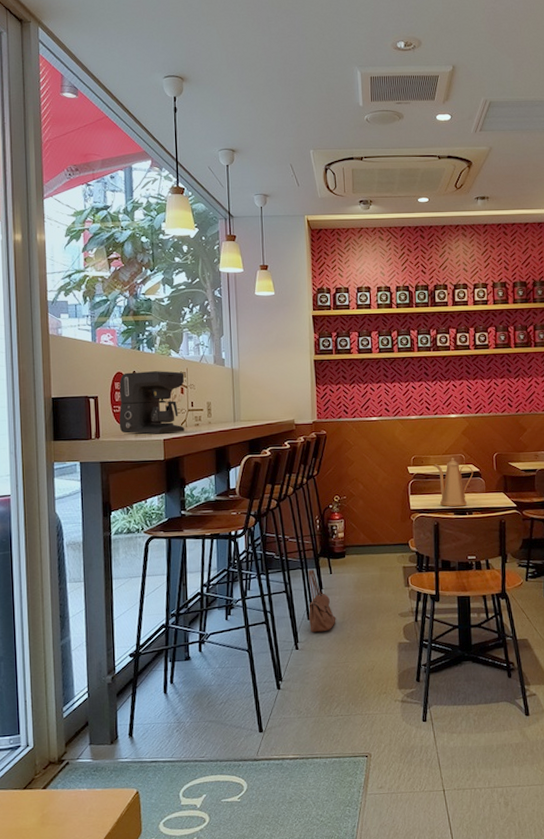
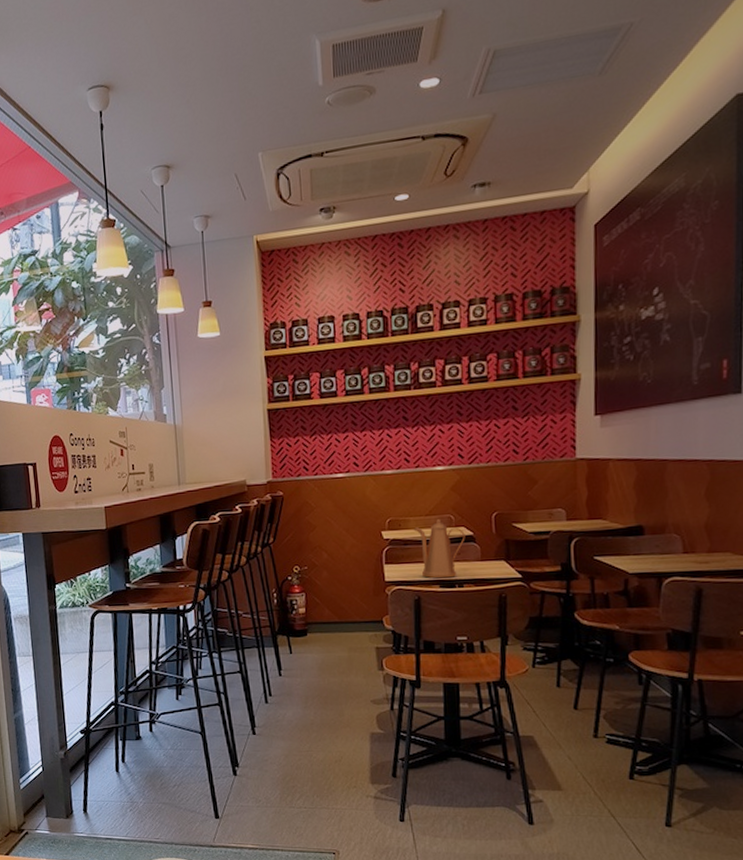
coffee maker: present [119,371,185,434] -> none [57,431,127,502]
handbag: present [308,570,336,633] -> none [265,649,298,717]

